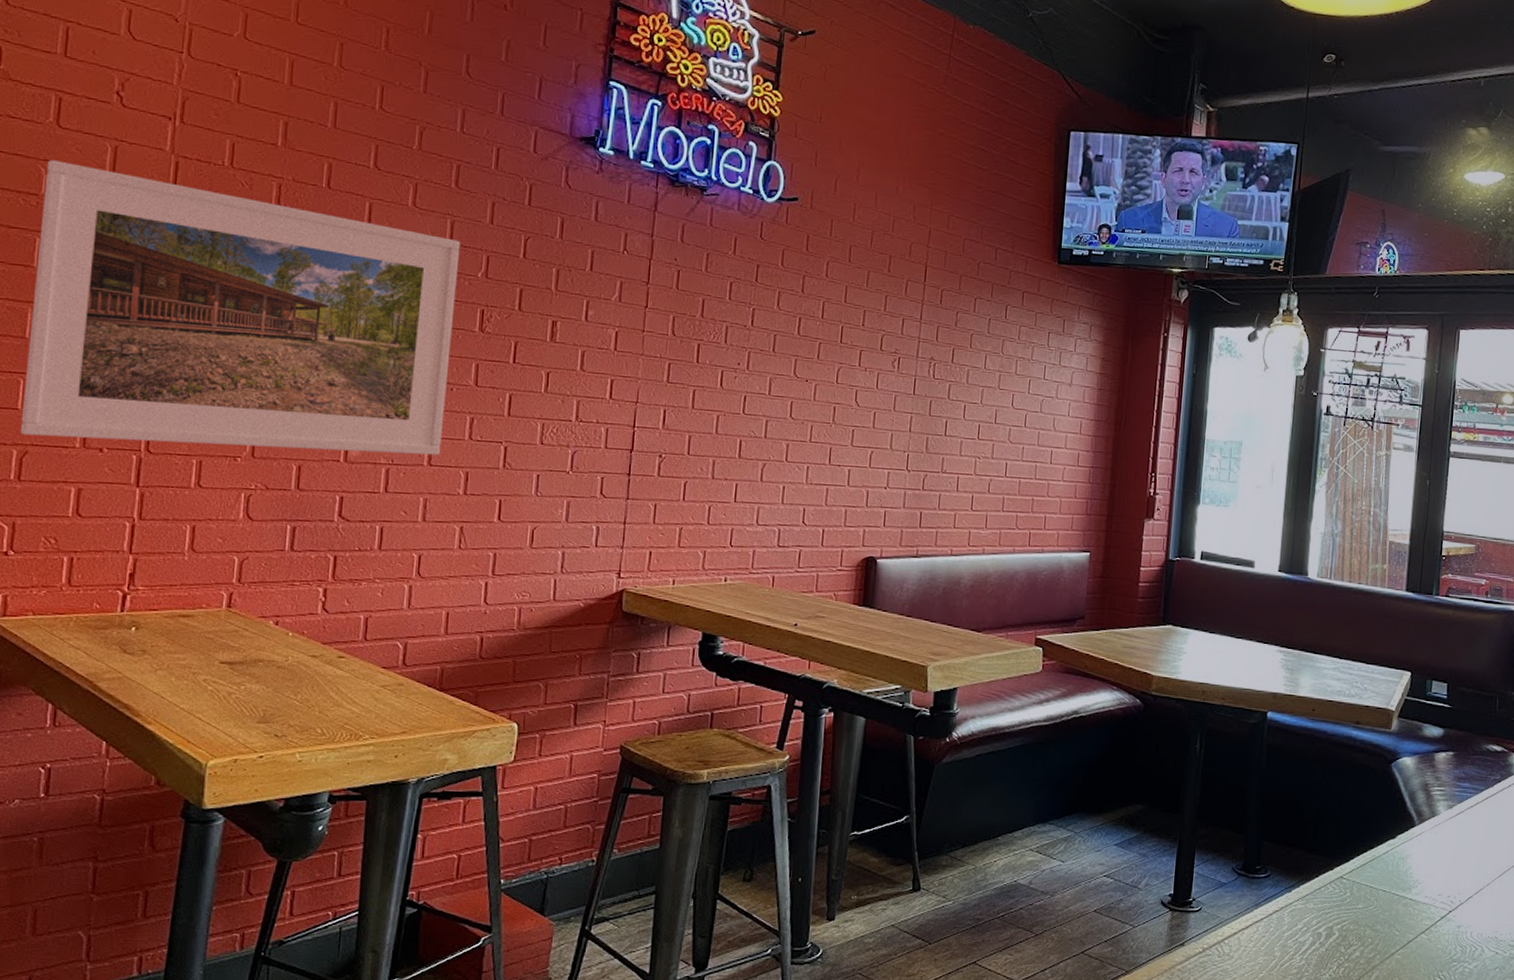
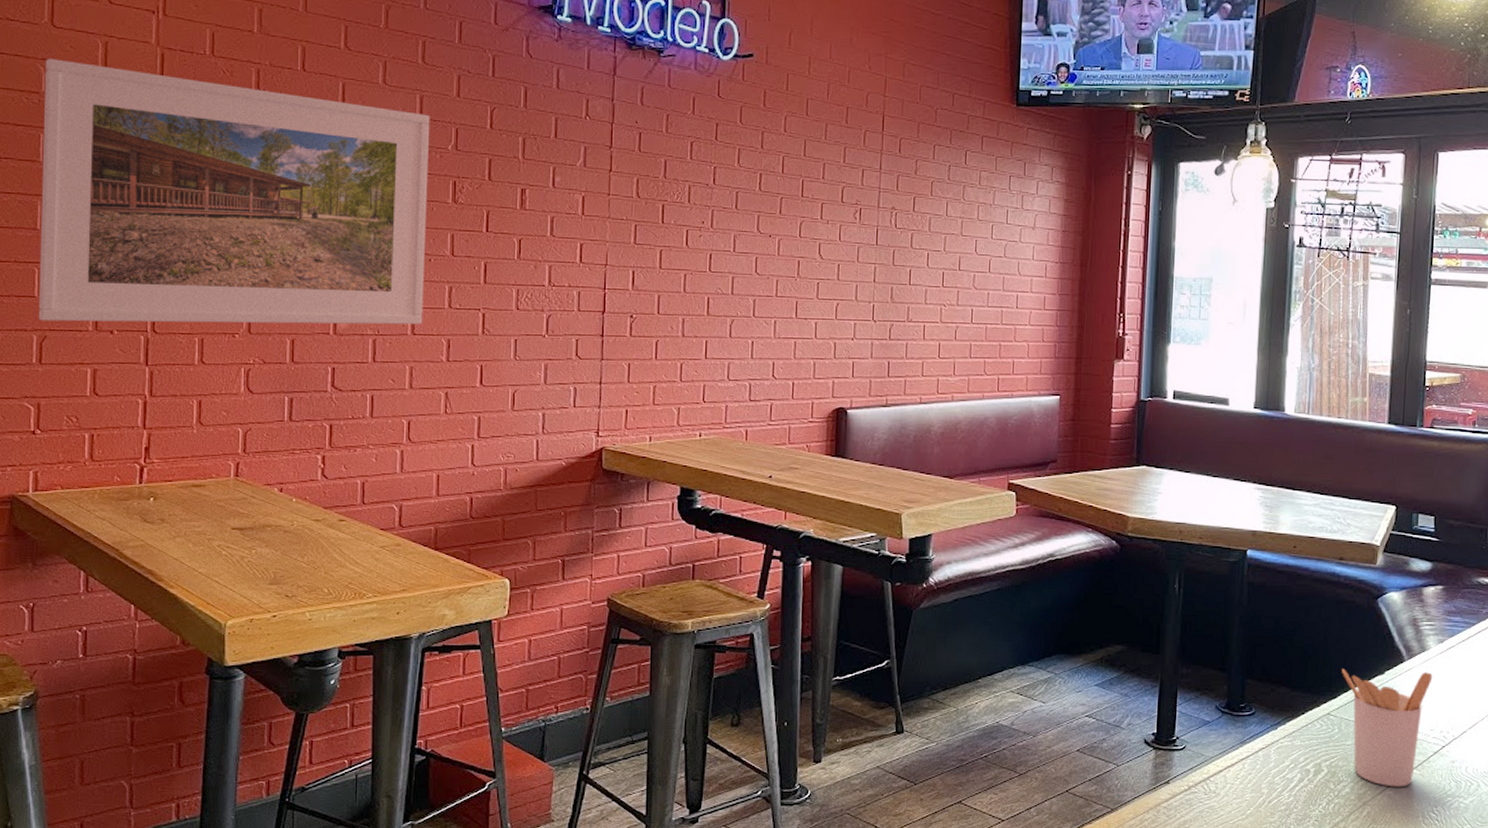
utensil holder: none [1355,832,1442,952] -> present [1342,669,1433,787]

